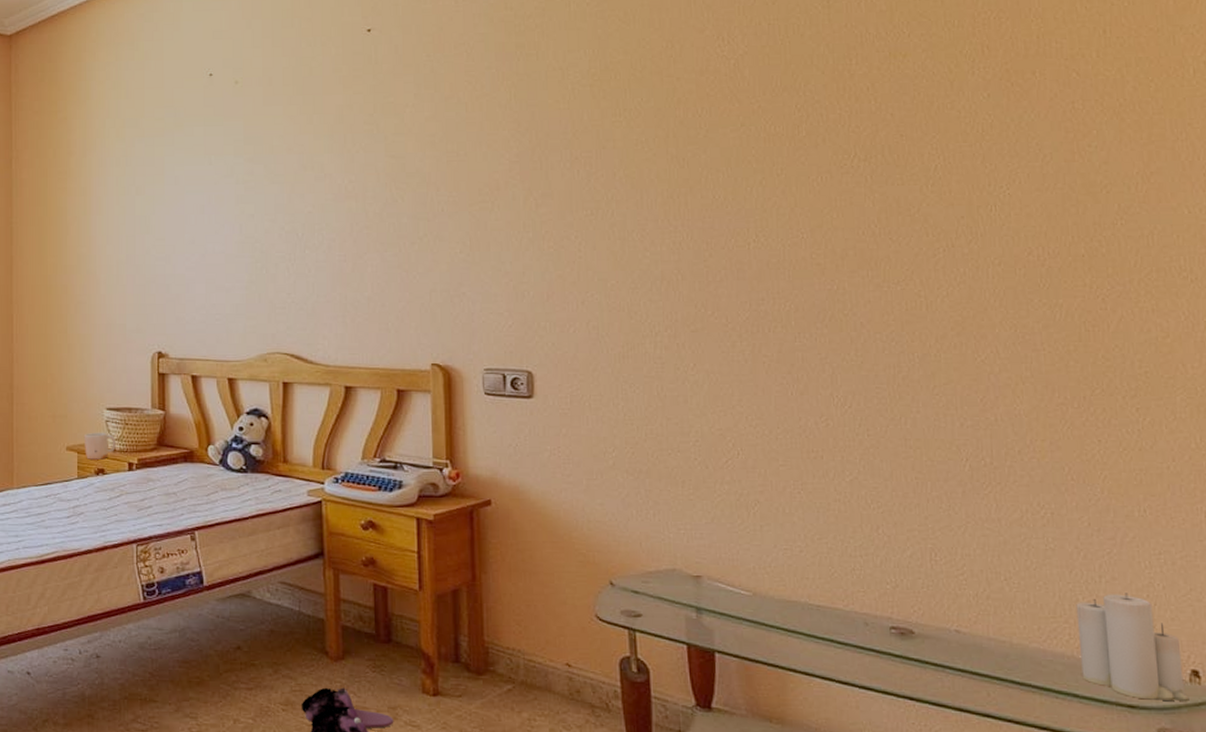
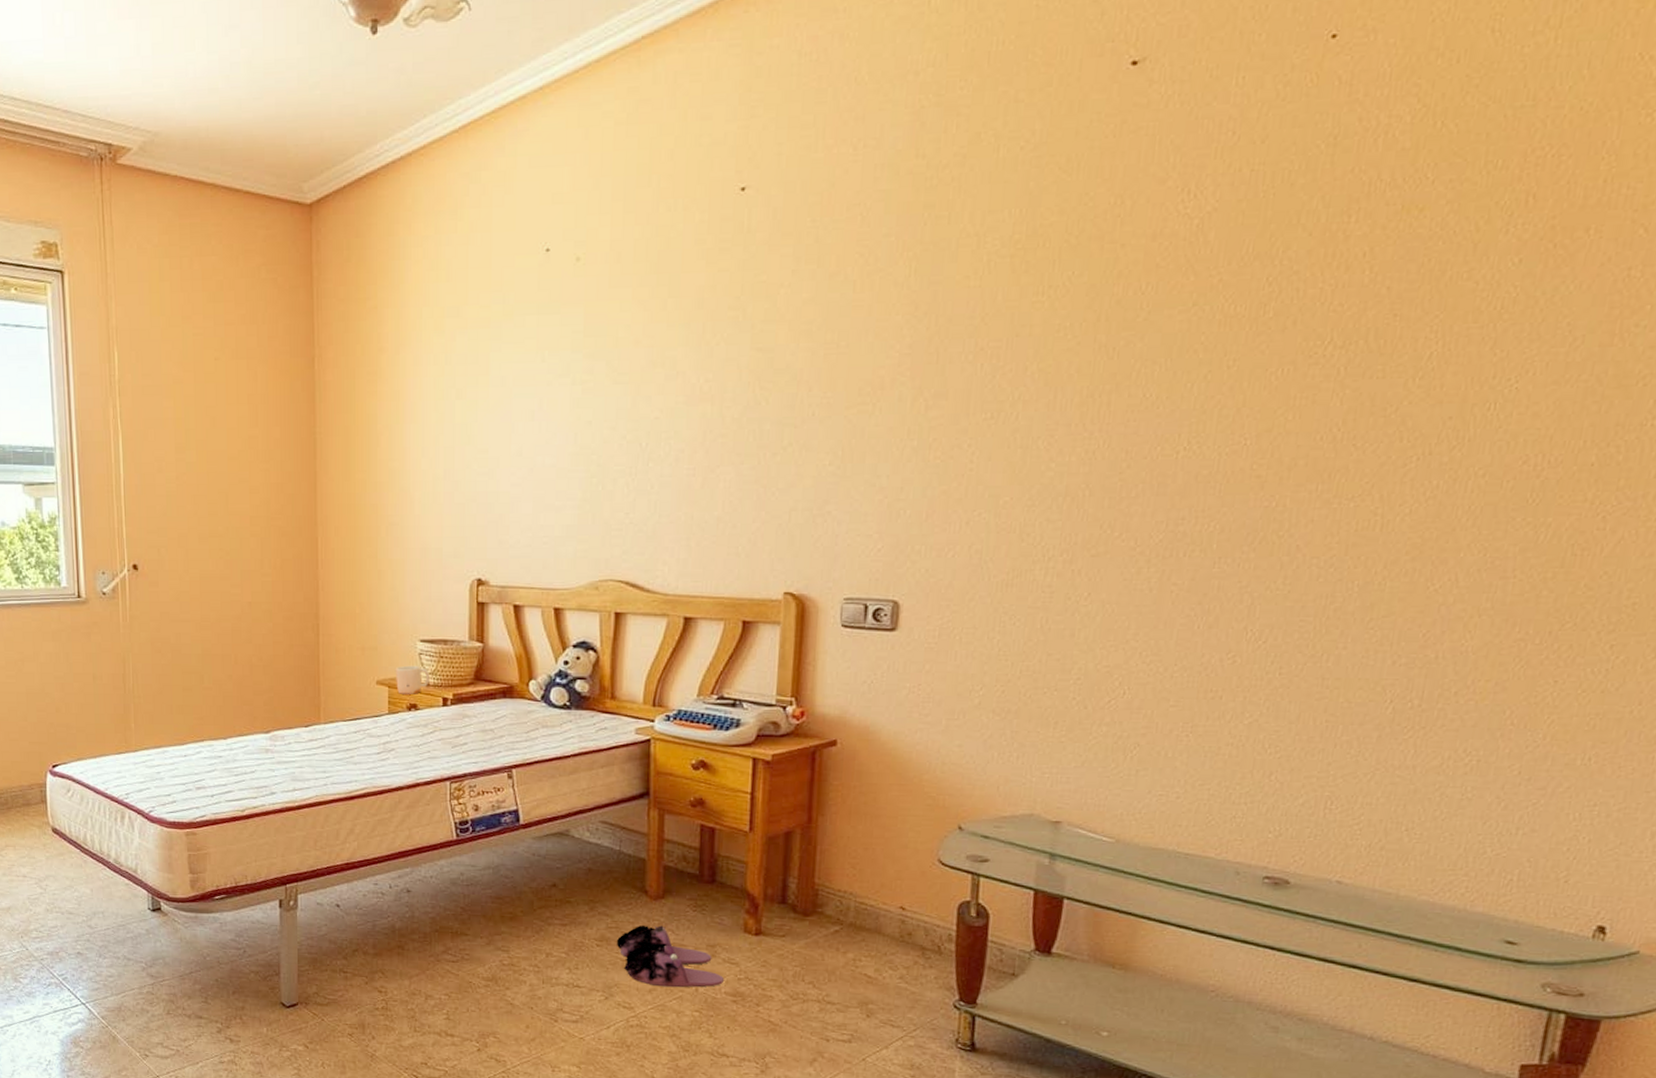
candle: present [1076,593,1190,702] -> none [1469,846,1593,958]

